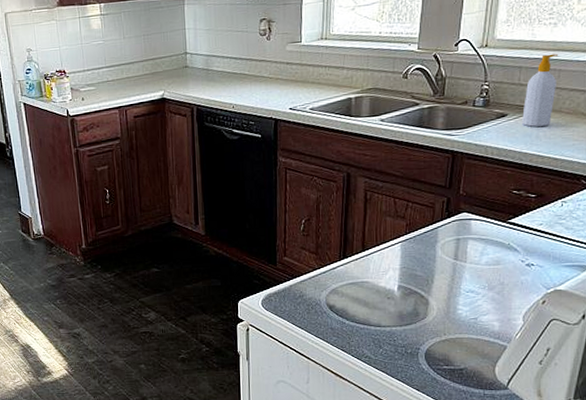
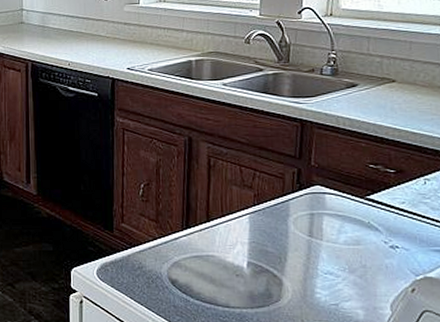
soap bottle: present [522,53,559,127] -> none [374,25,409,98]

